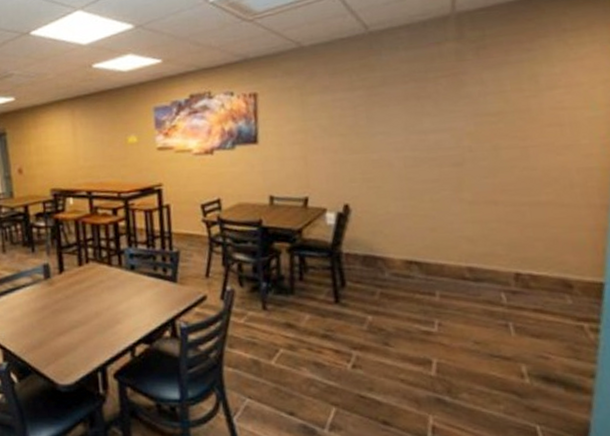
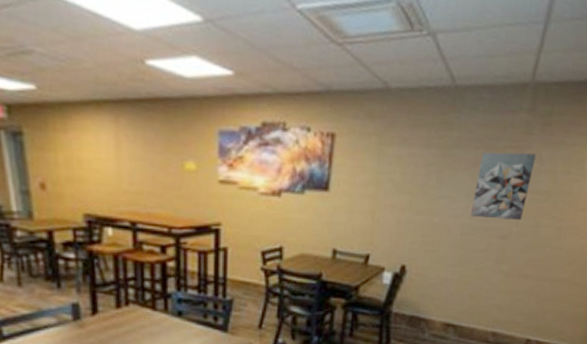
wall art: none [411,77,476,149] -> present [470,152,536,220]

